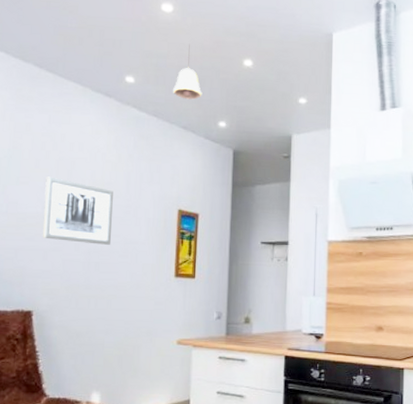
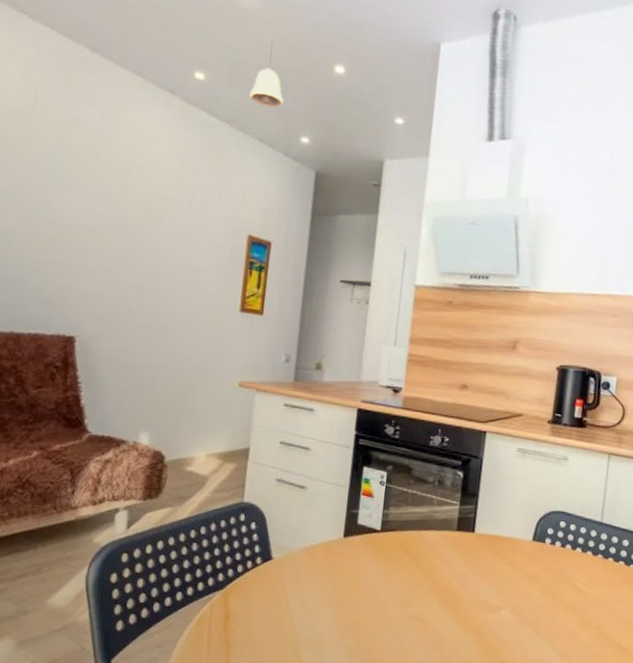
wall art: present [42,176,113,245] -> none [89,183,174,269]

